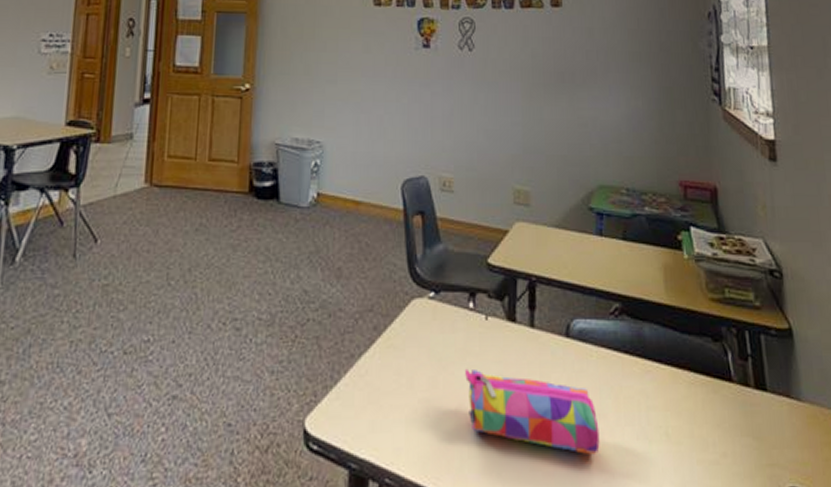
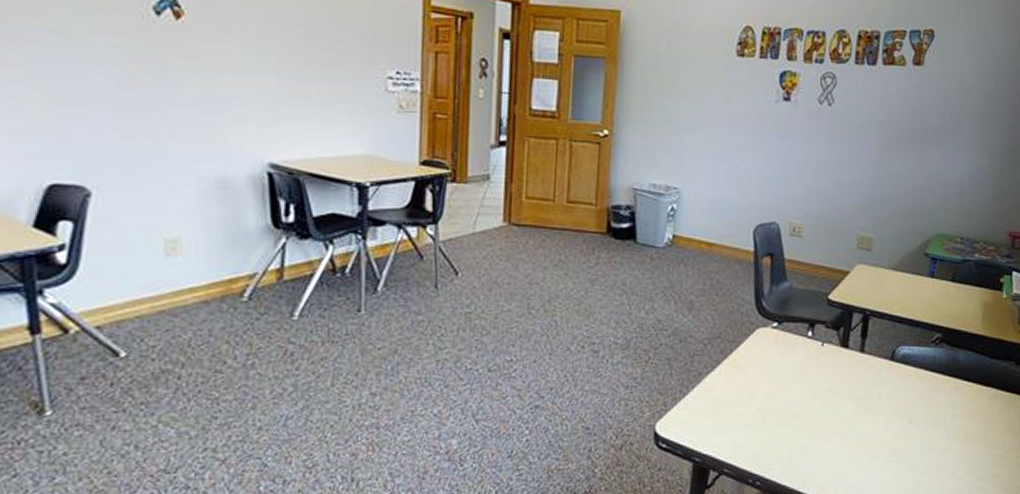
pencil case: present [465,368,600,454] -> none [799,384,910,450]

